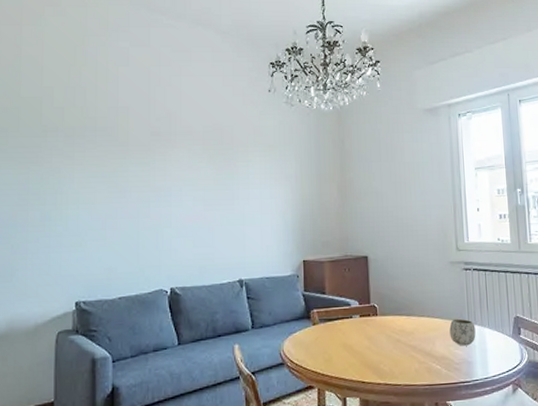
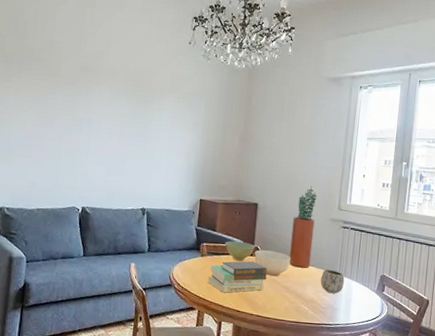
books: none [324,322,390,363] -> present [207,261,267,293]
bowl: none [337,301,372,325] -> present [225,240,255,262]
bowl: none [372,307,414,336] -> present [254,249,292,276]
vase: none [409,228,436,322] -> present [289,186,317,268]

